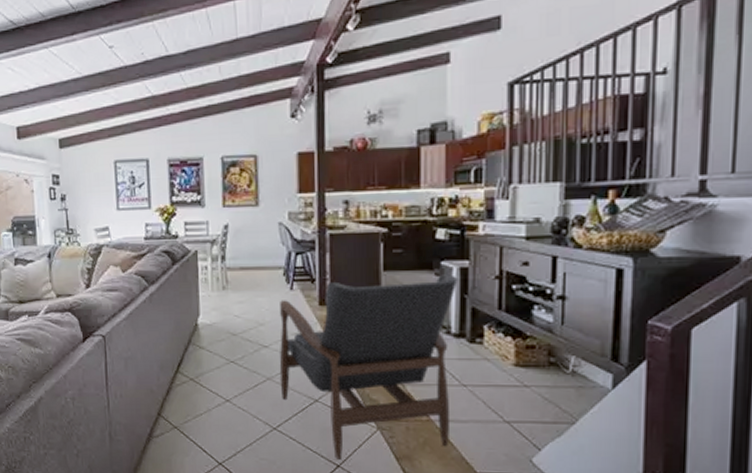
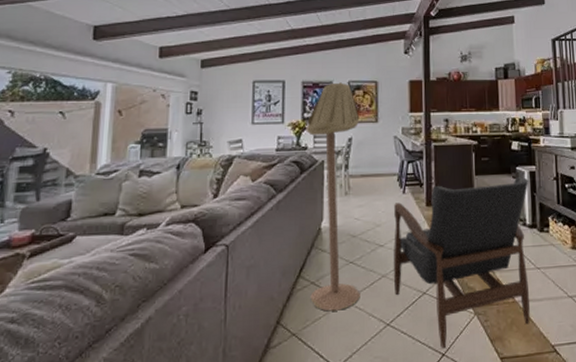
floor lamp: none [175,158,243,409] -> present [306,82,360,312]

